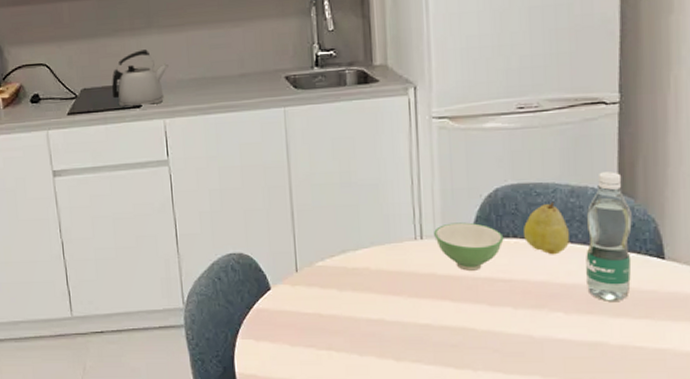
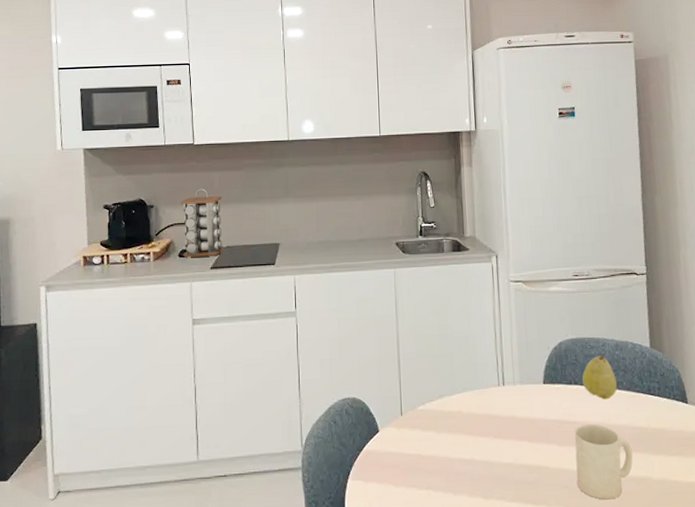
spice rack: none [27,23,82,103] -> present [181,189,225,258]
kettle: present [112,49,168,107] -> none [251,215,301,263]
bowl: present [434,222,504,271] -> none [513,371,568,414]
cup: none [510,283,585,366] -> present [574,424,633,500]
bottle: present [585,172,632,301] -> none [628,329,665,440]

